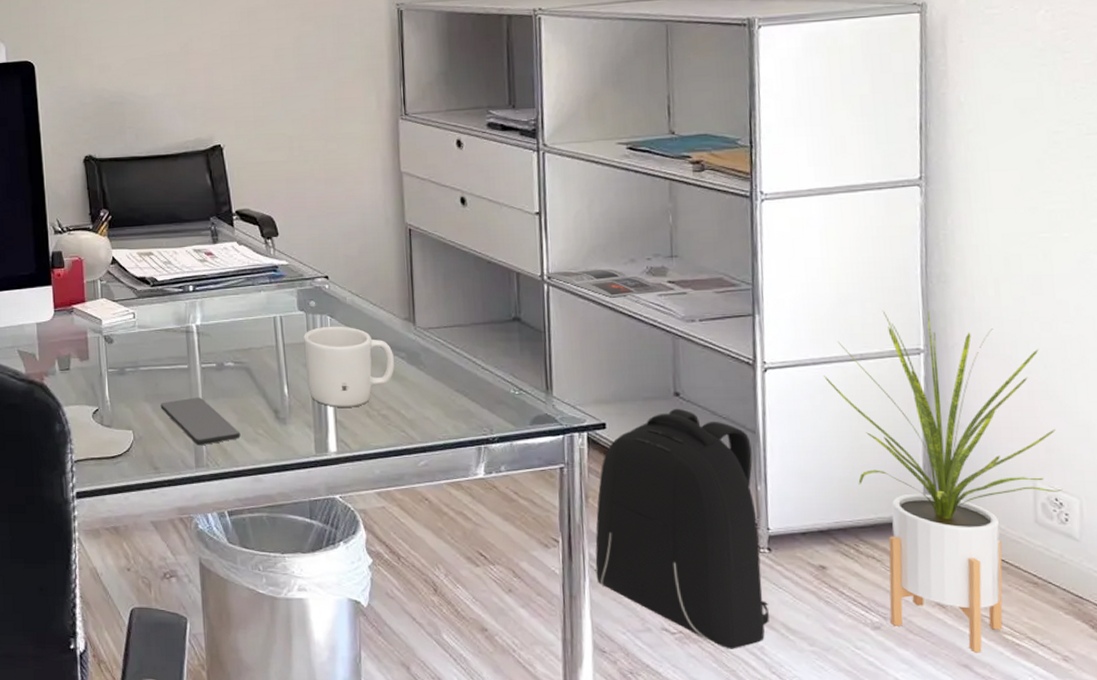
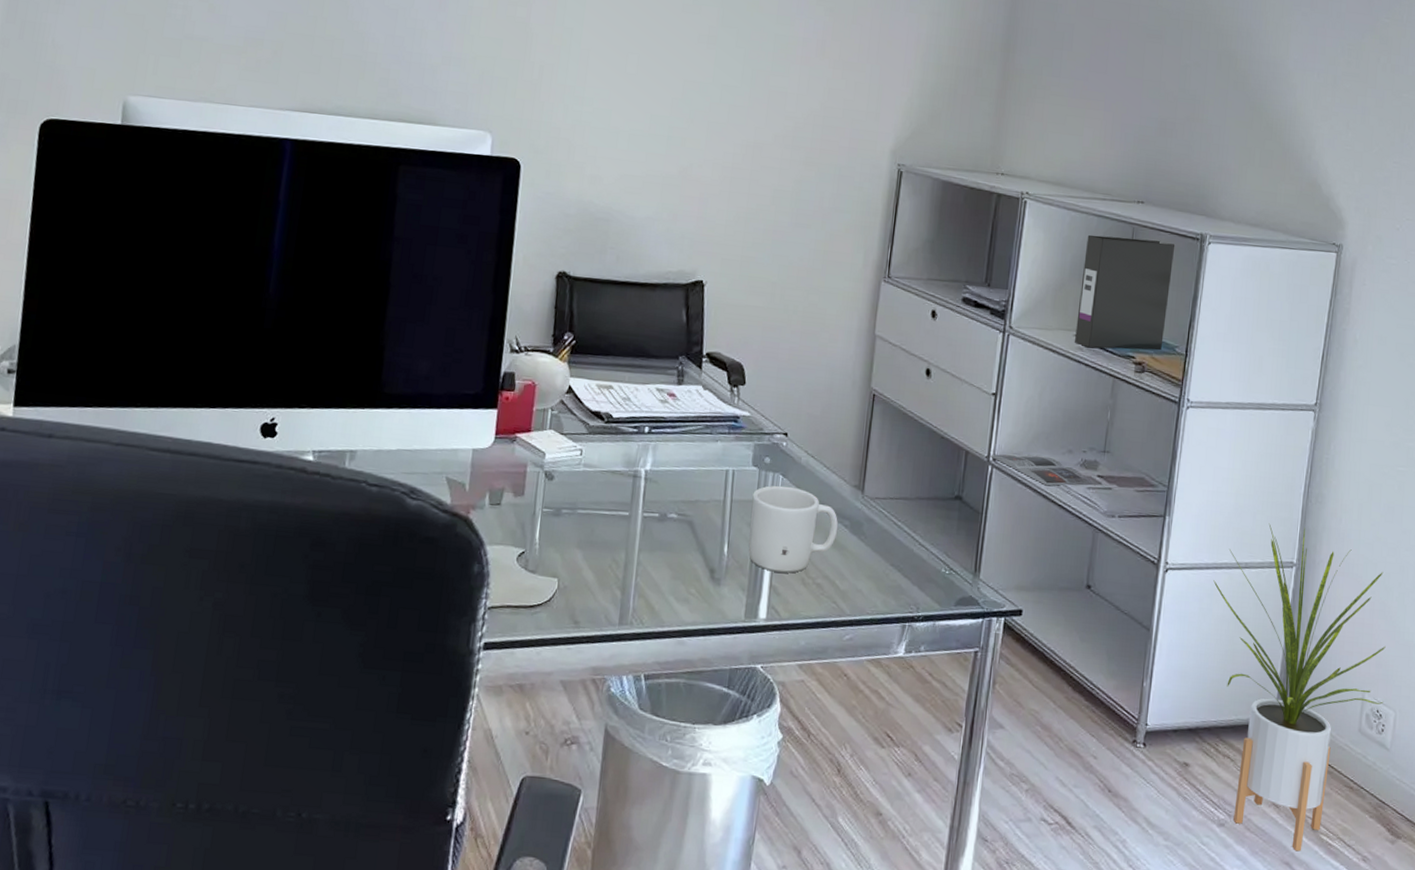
smartphone: present [160,397,241,446] -> none [592,548,672,601]
backpack: present [595,408,769,649] -> none [990,600,1144,842]
binder: none [615,34,721,154] -> present [1075,235,1175,351]

